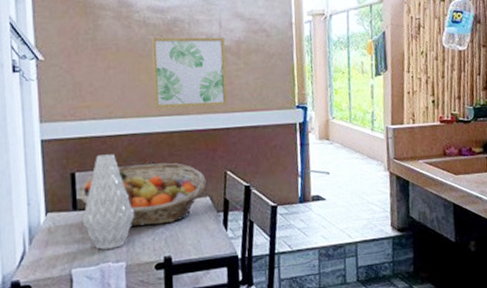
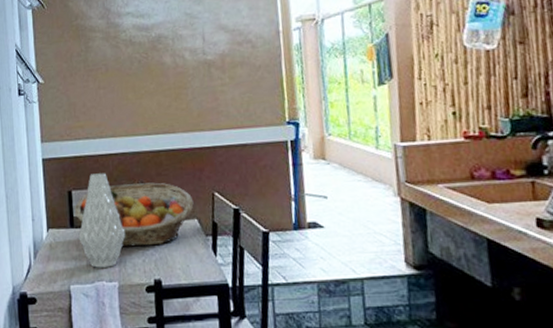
wall art: present [152,37,228,108] -> none [138,51,214,127]

